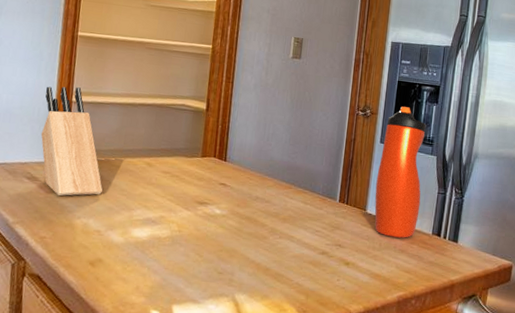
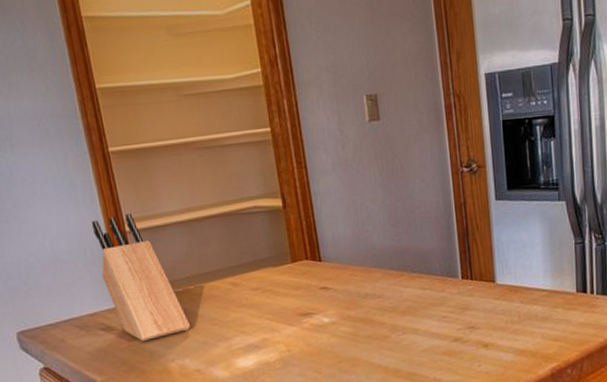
water bottle: present [374,106,426,238] -> none [498,150,558,306]

